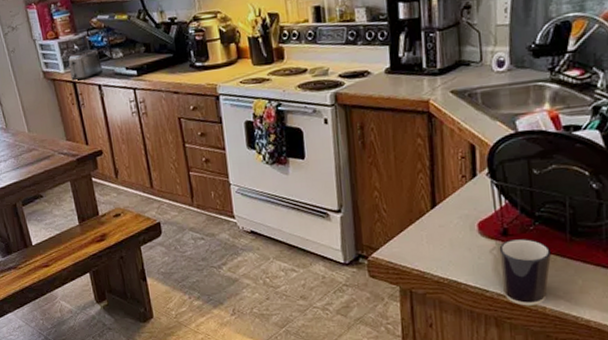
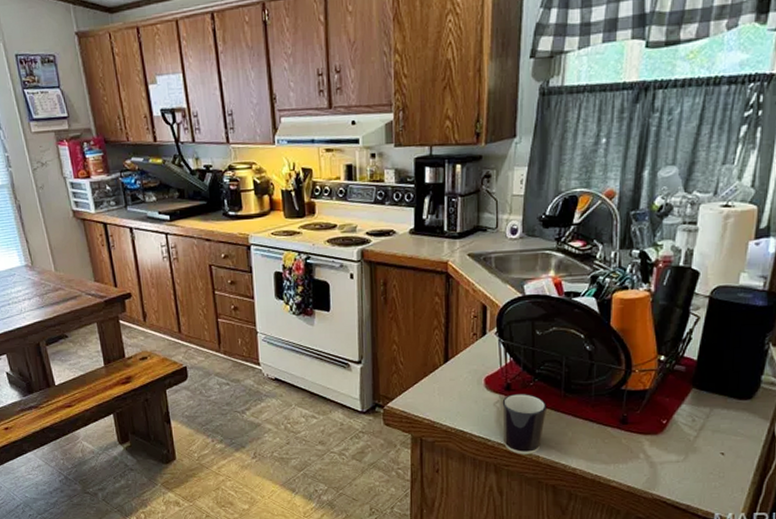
toaster: present [68,49,104,81] -> none [100,191,136,222]

